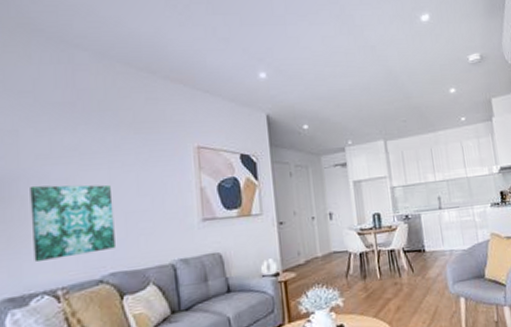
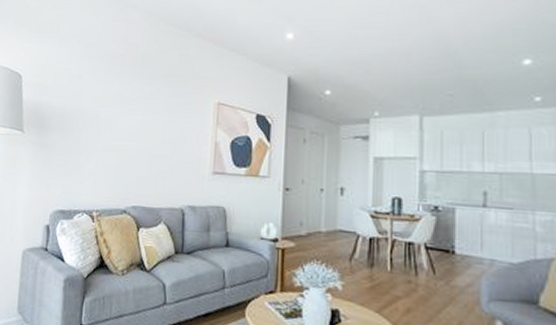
wall art: present [30,184,115,263] -> none [81,122,142,186]

